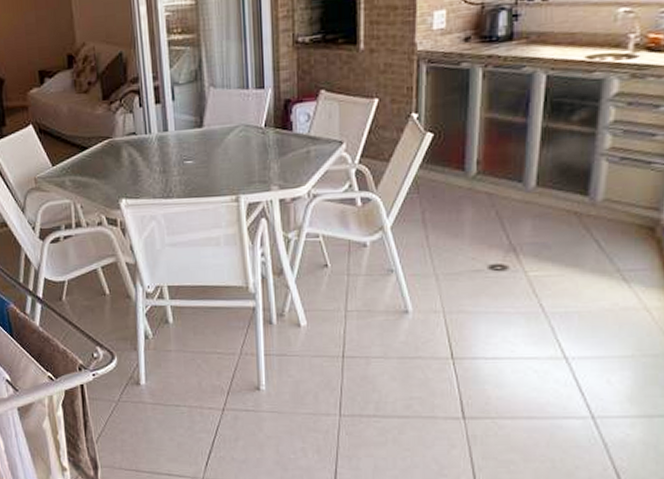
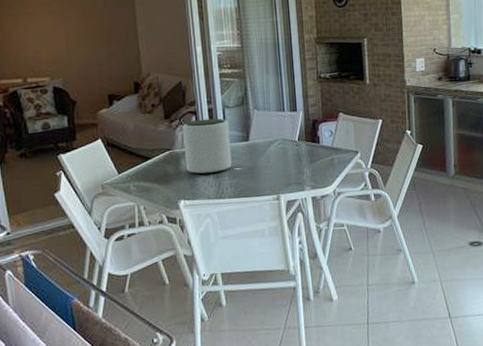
plant pot: none [124,98,182,169] -> present [182,118,232,175]

